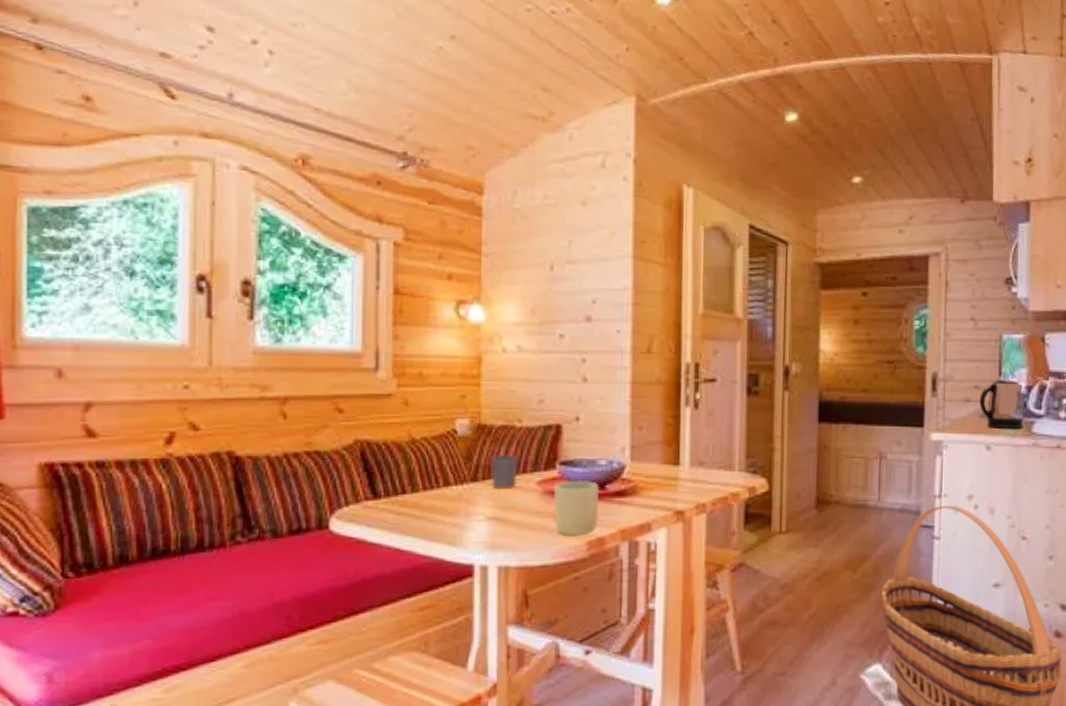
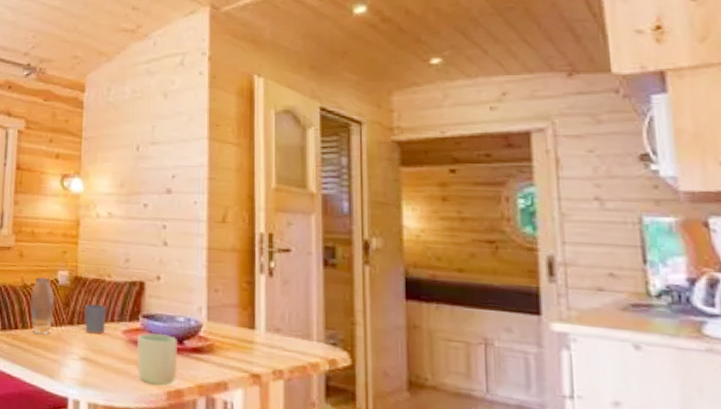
vase: none [420,427,453,496] -> present [29,276,55,334]
kettle: present [979,379,1024,430] -> none [617,268,689,329]

